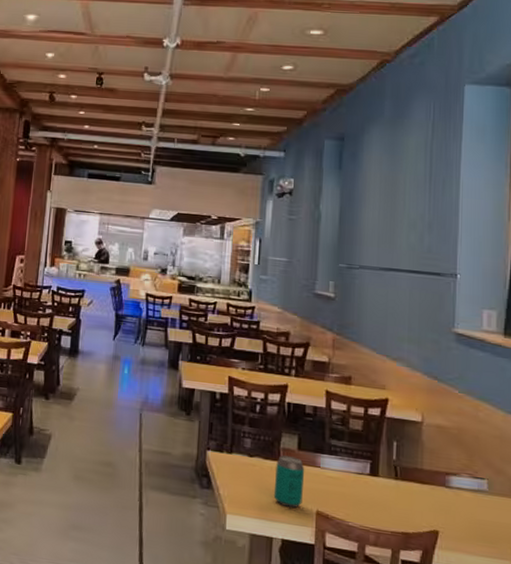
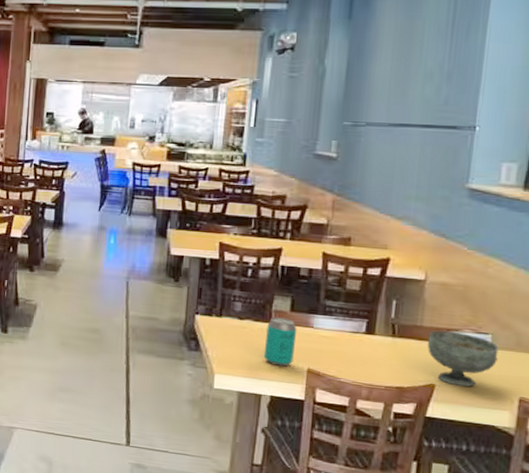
bowl: none [428,474,495,534] -> present [427,330,499,387]

